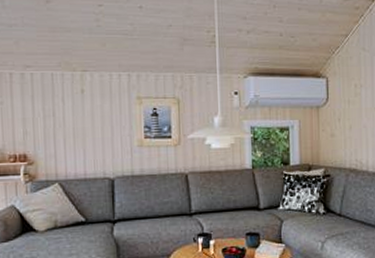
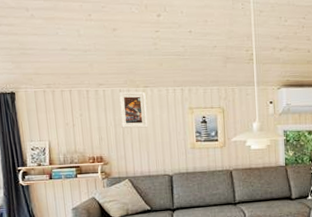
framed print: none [49,76,86,121] -> present [118,91,148,129]

